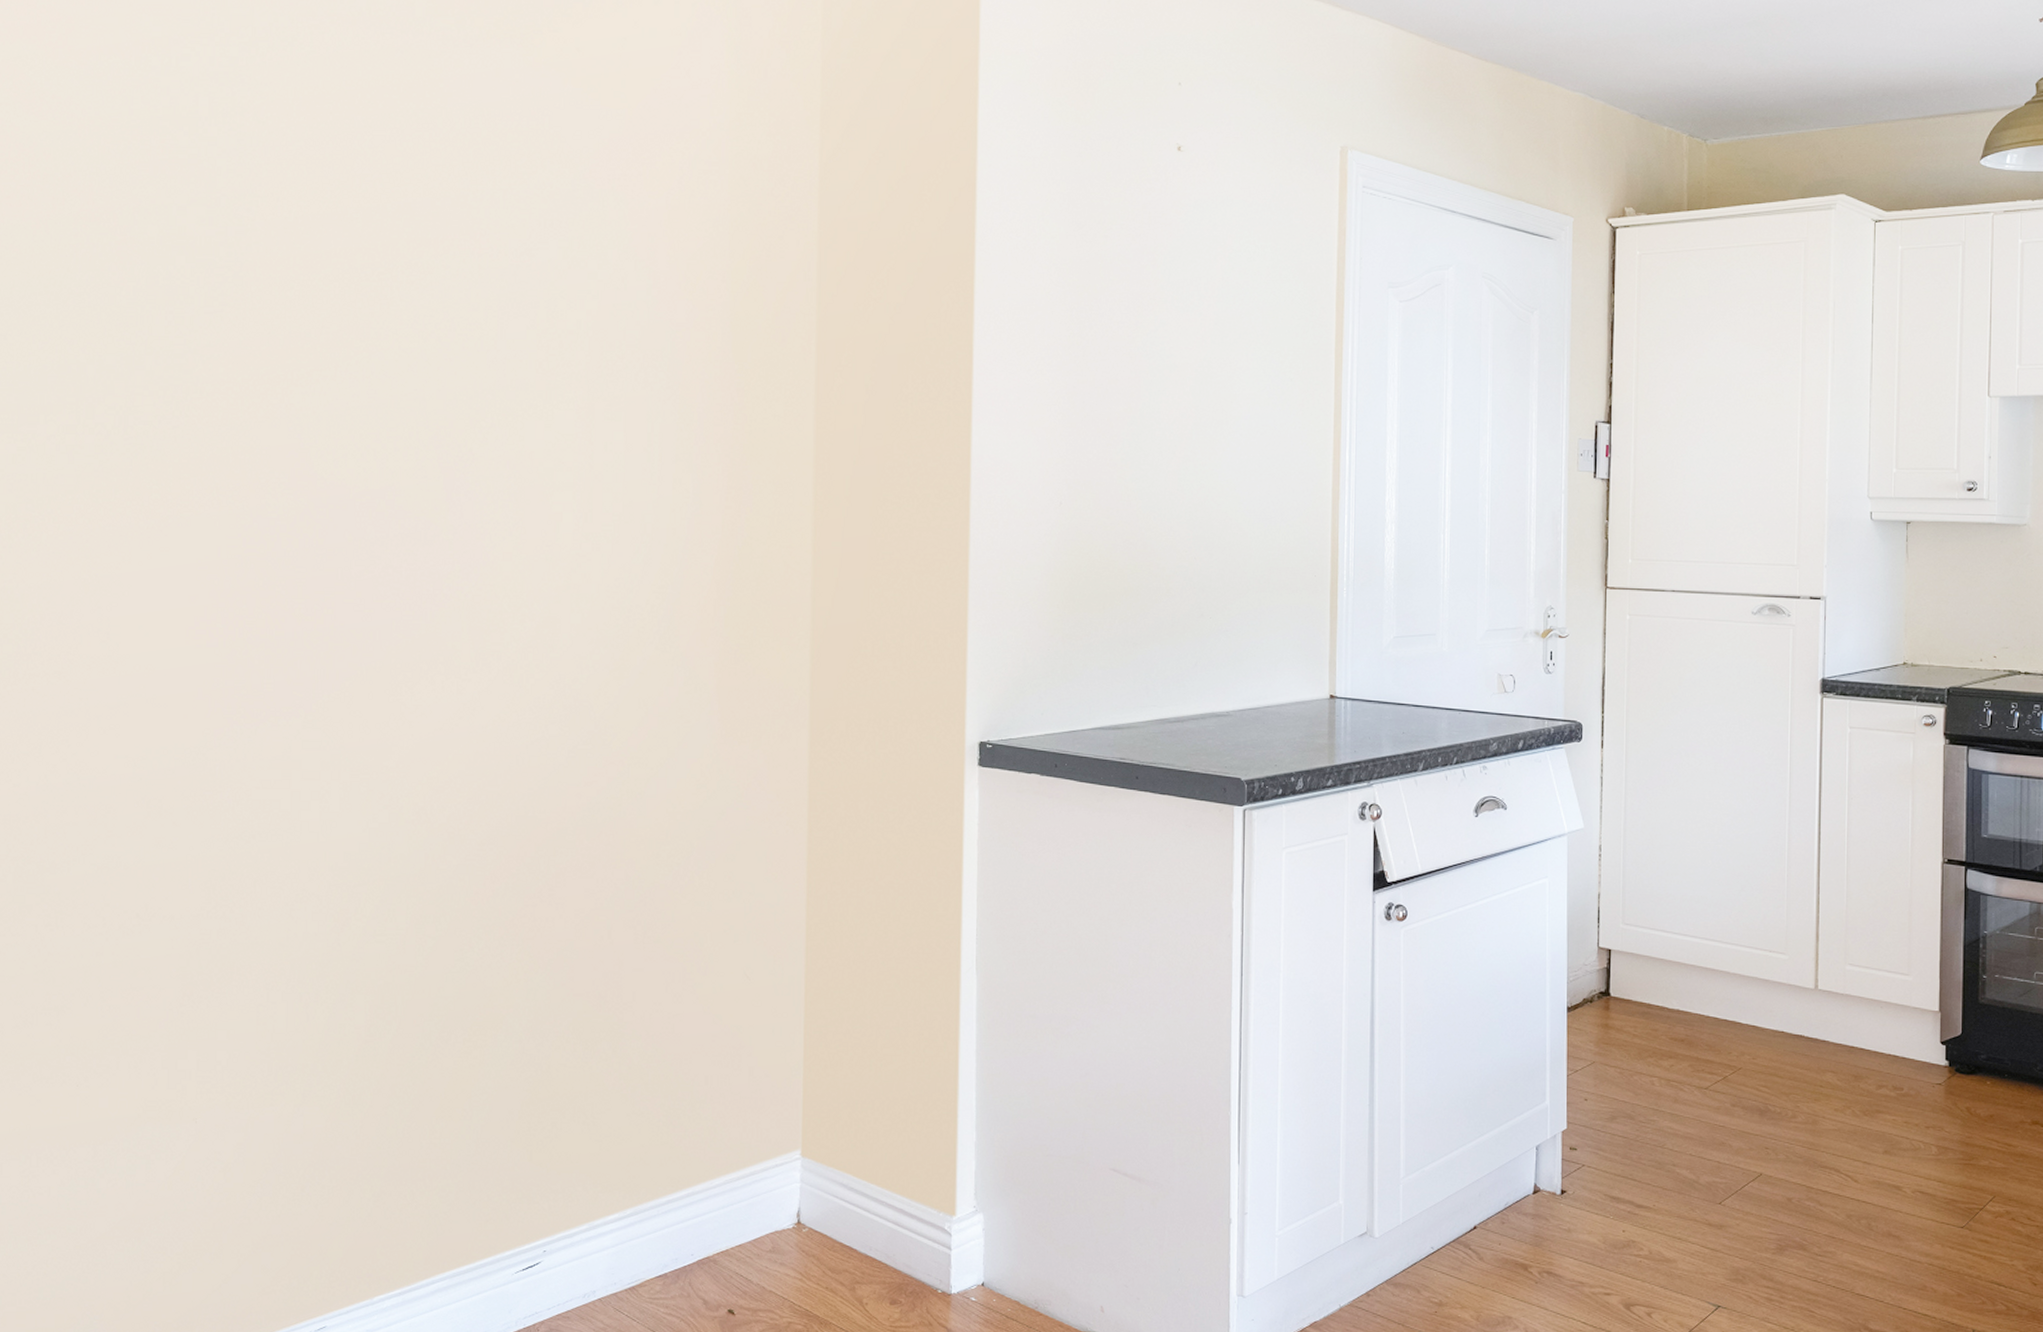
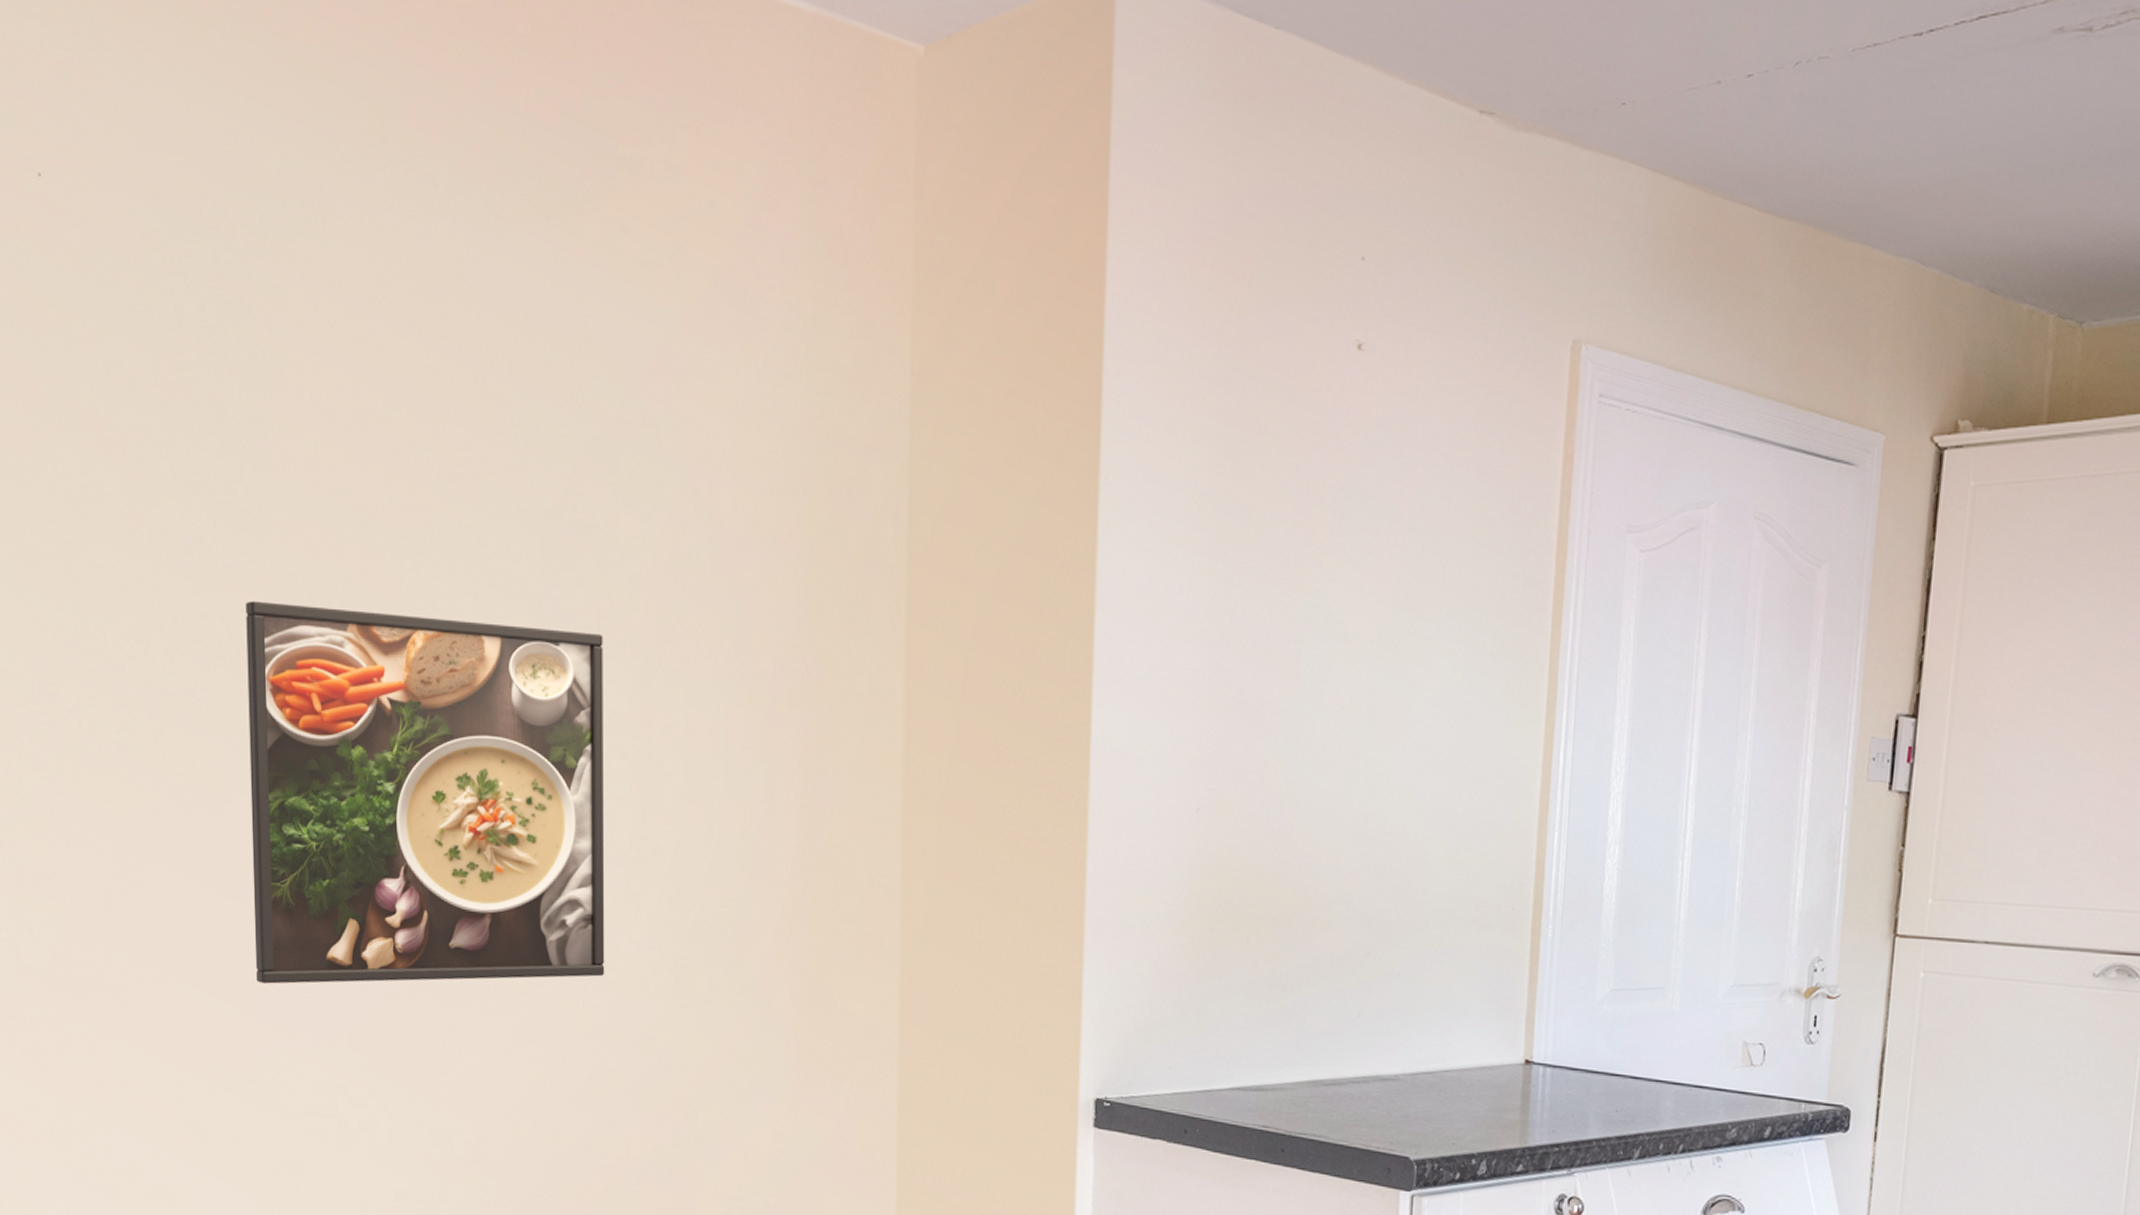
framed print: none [217,343,552,673] -> present [246,600,605,984]

